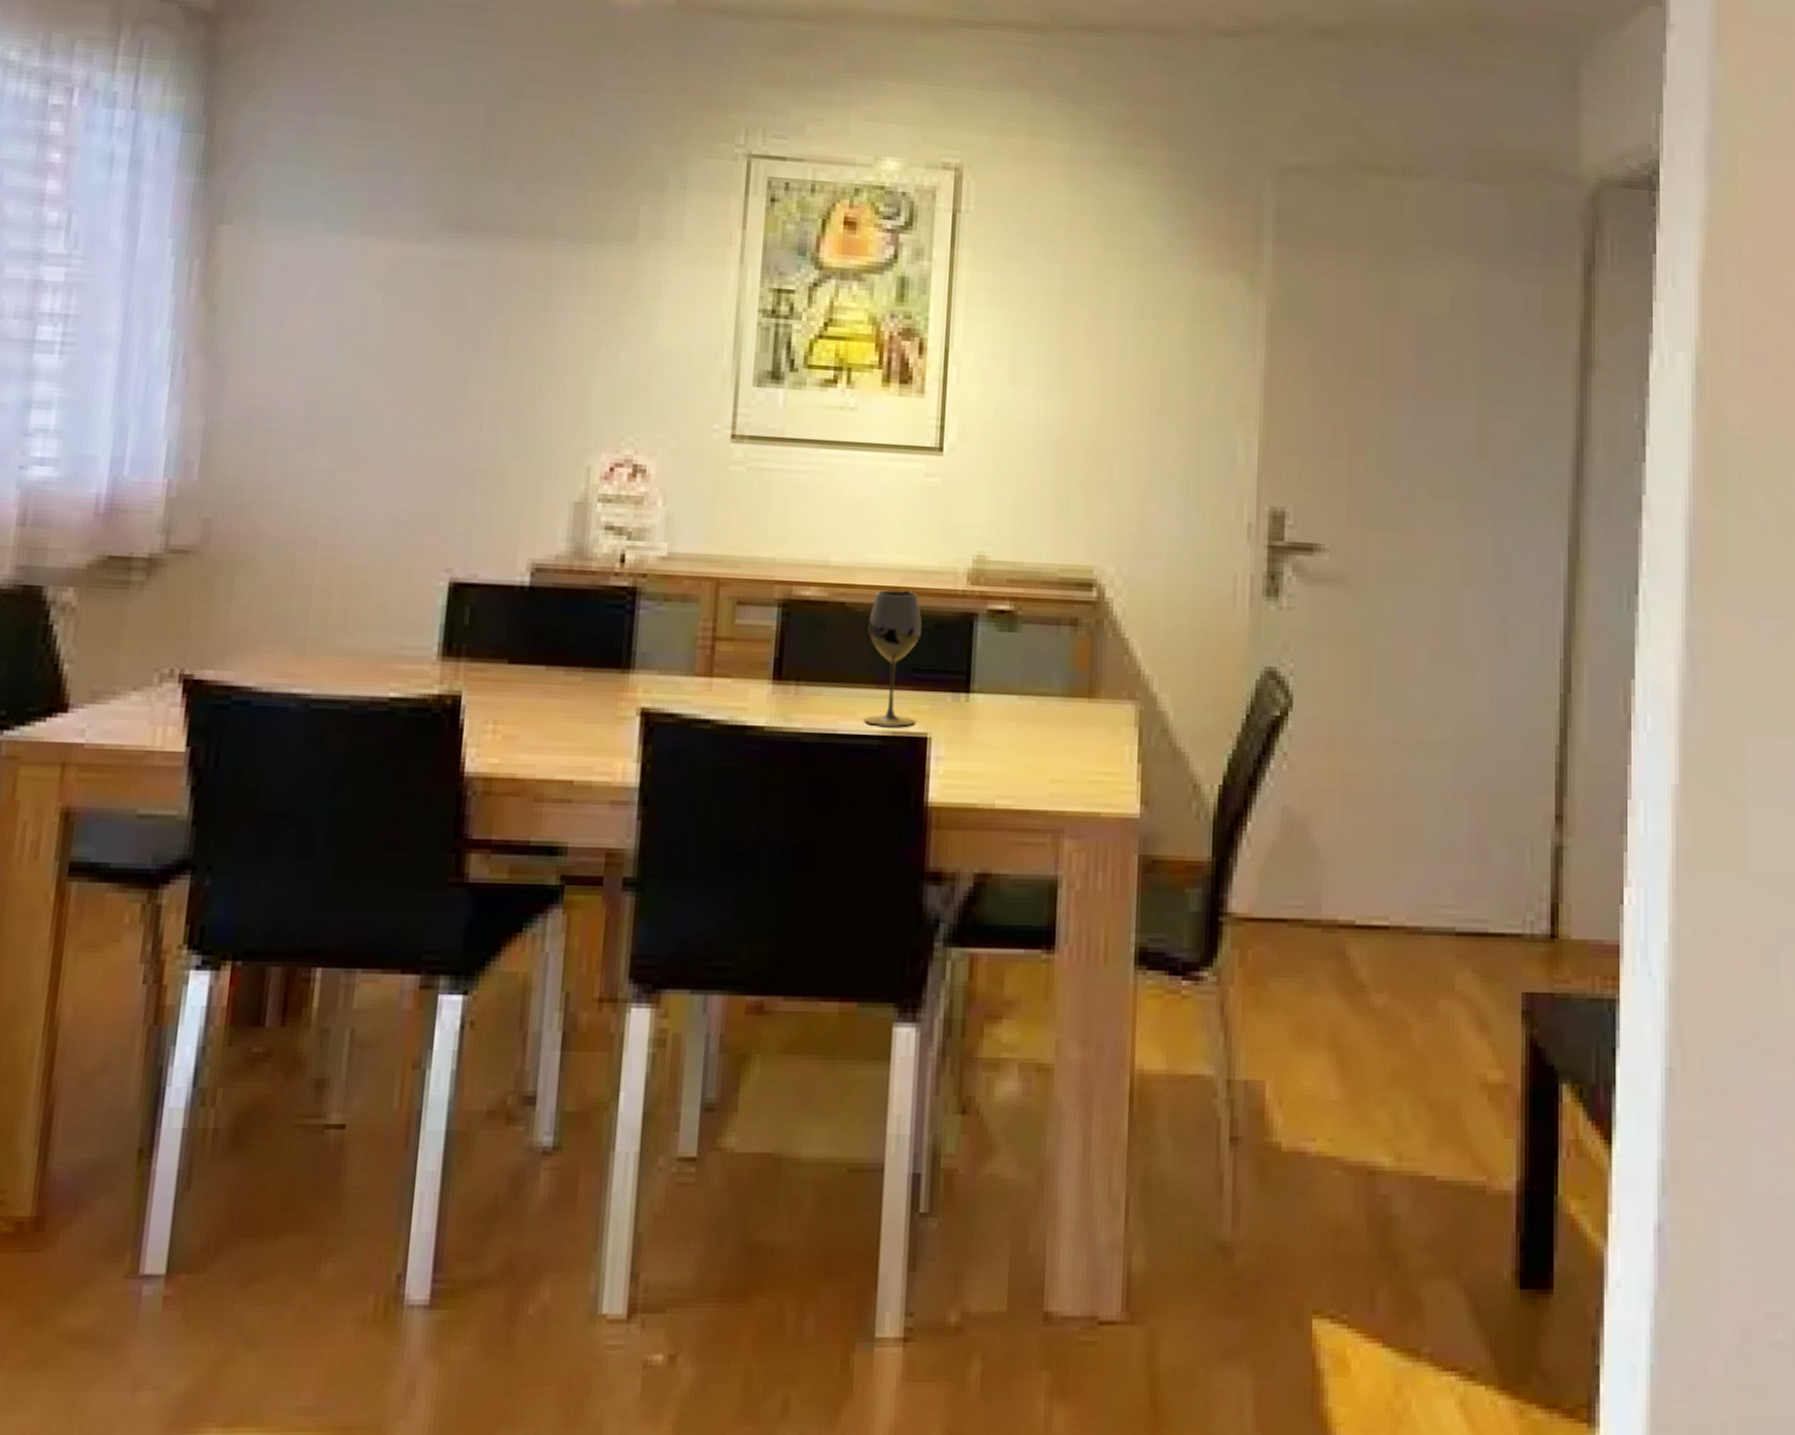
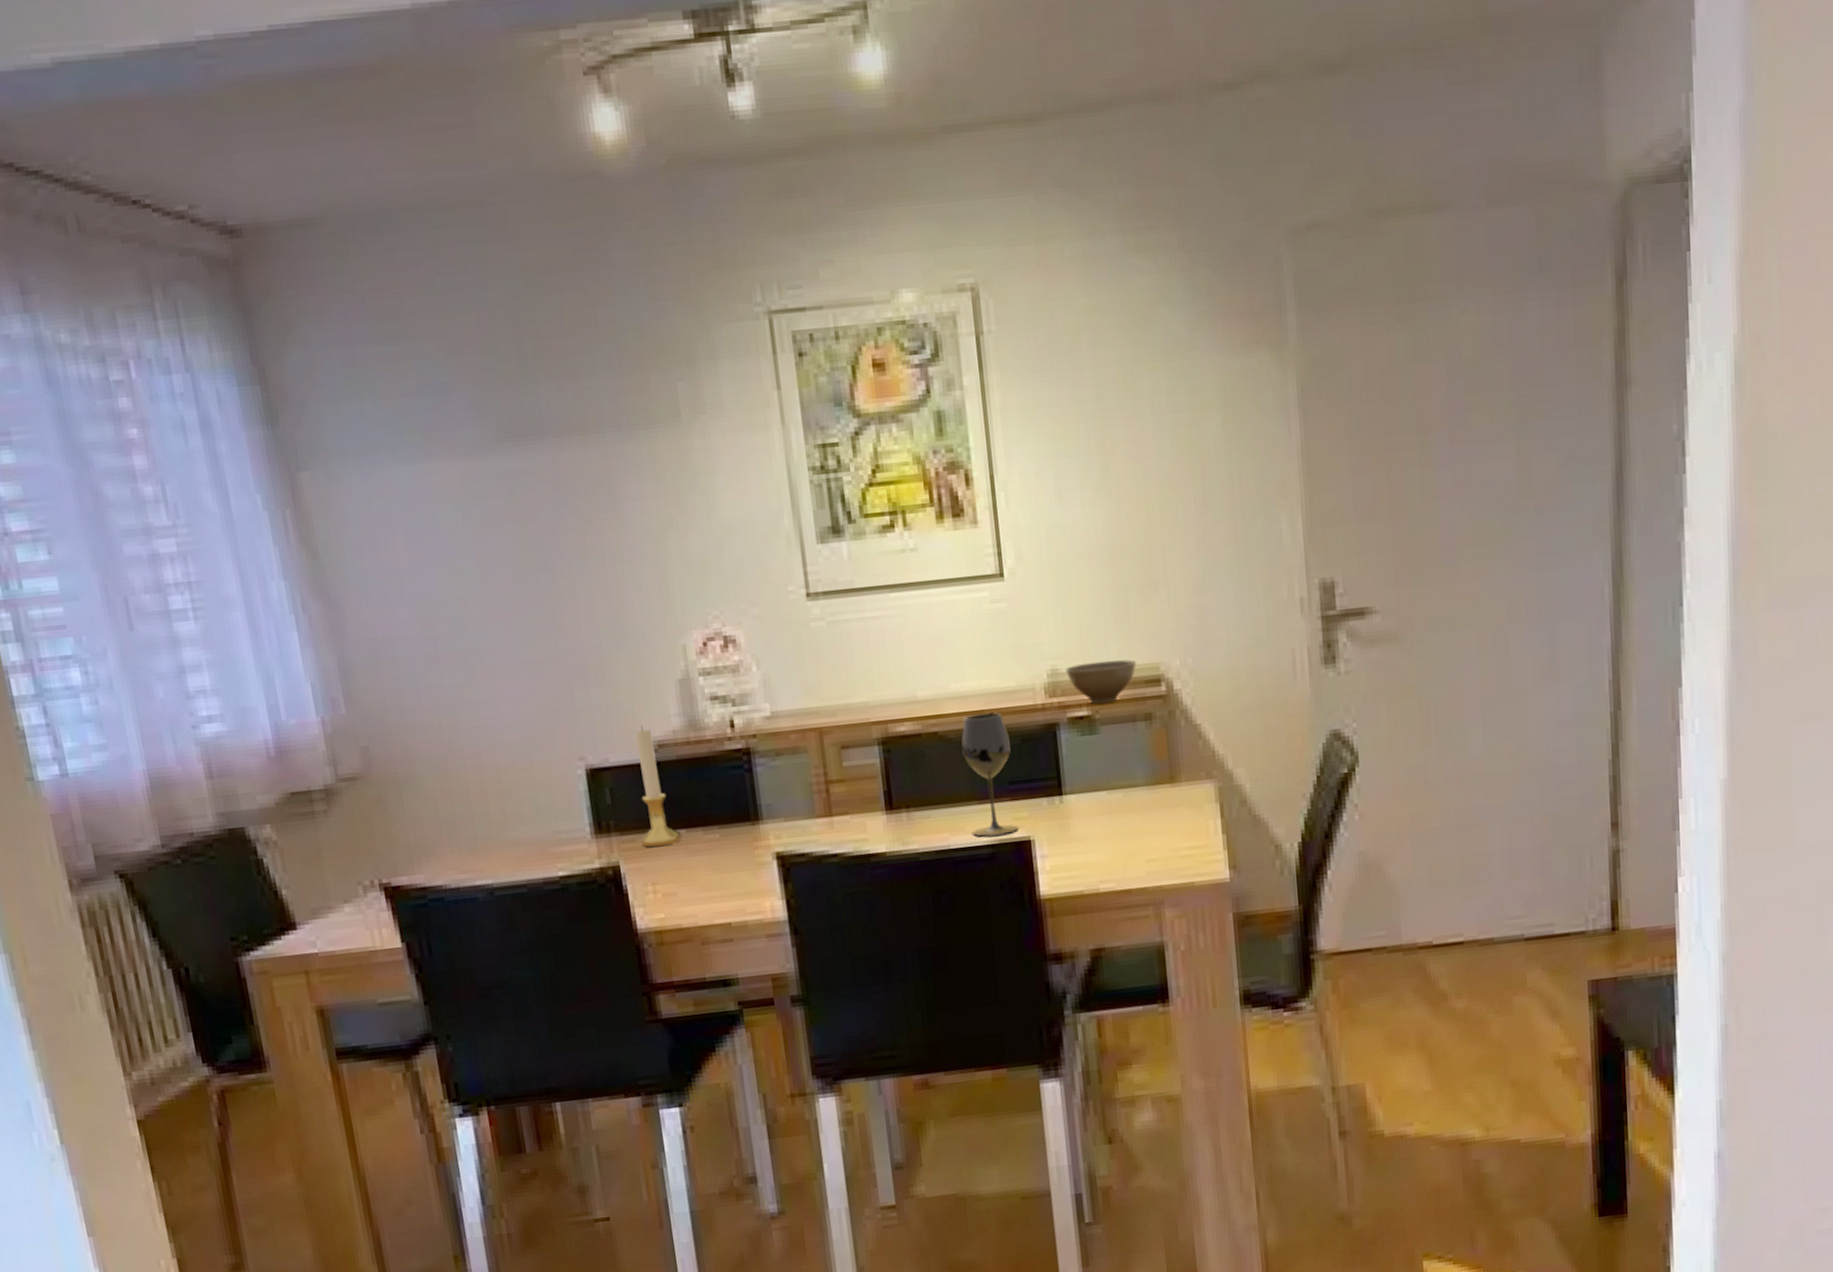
candle holder: none [492,545,540,682] -> present [634,726,683,848]
bowl: none [992,554,1069,600] -> present [1065,659,1136,704]

